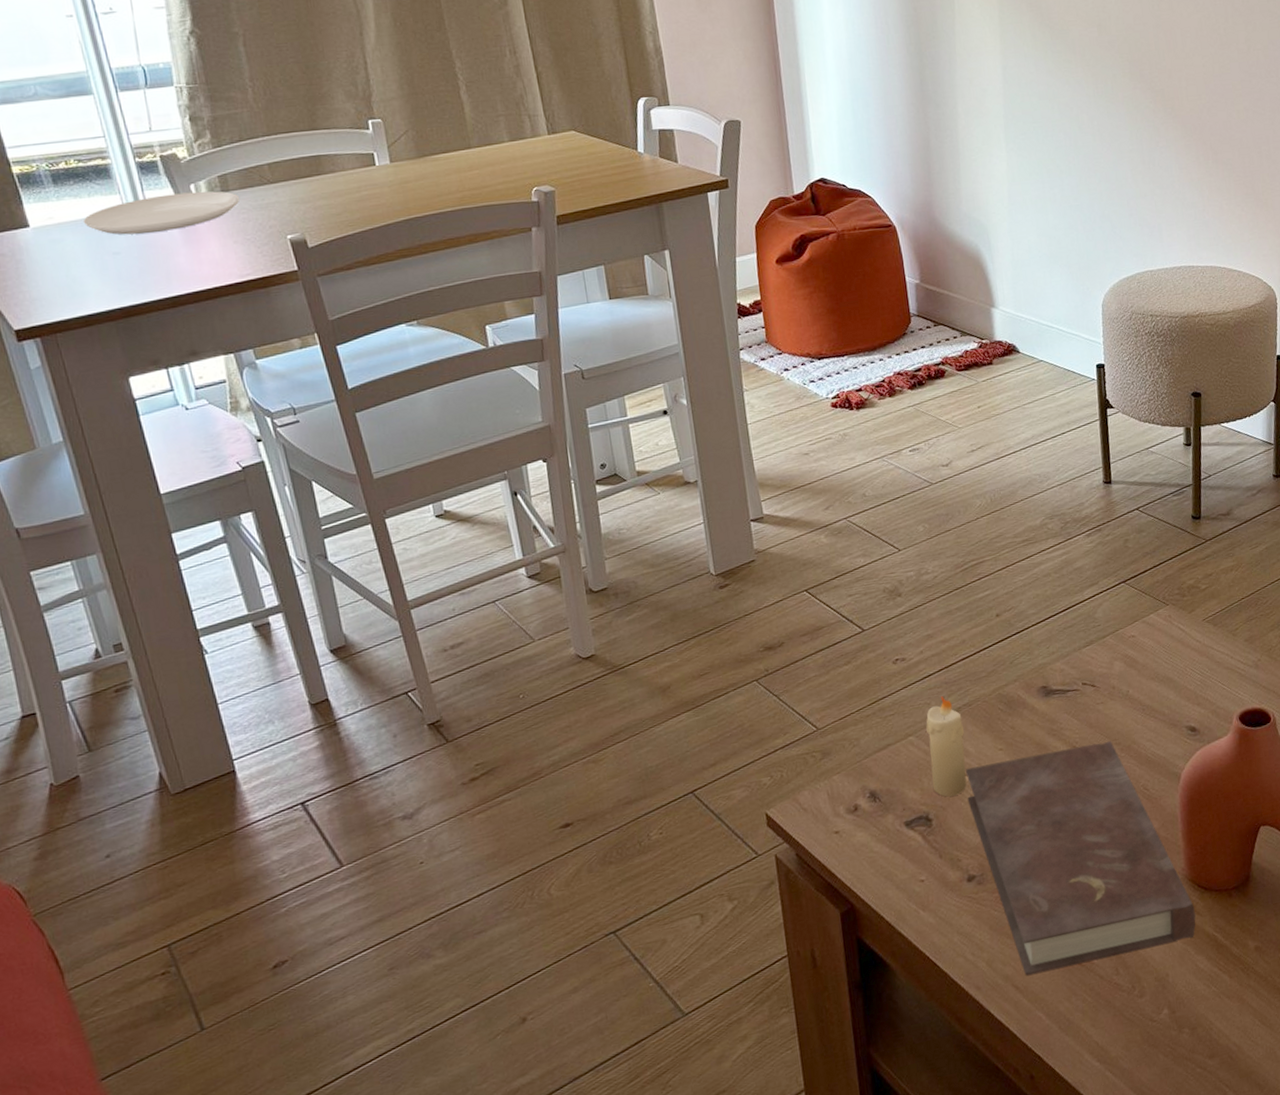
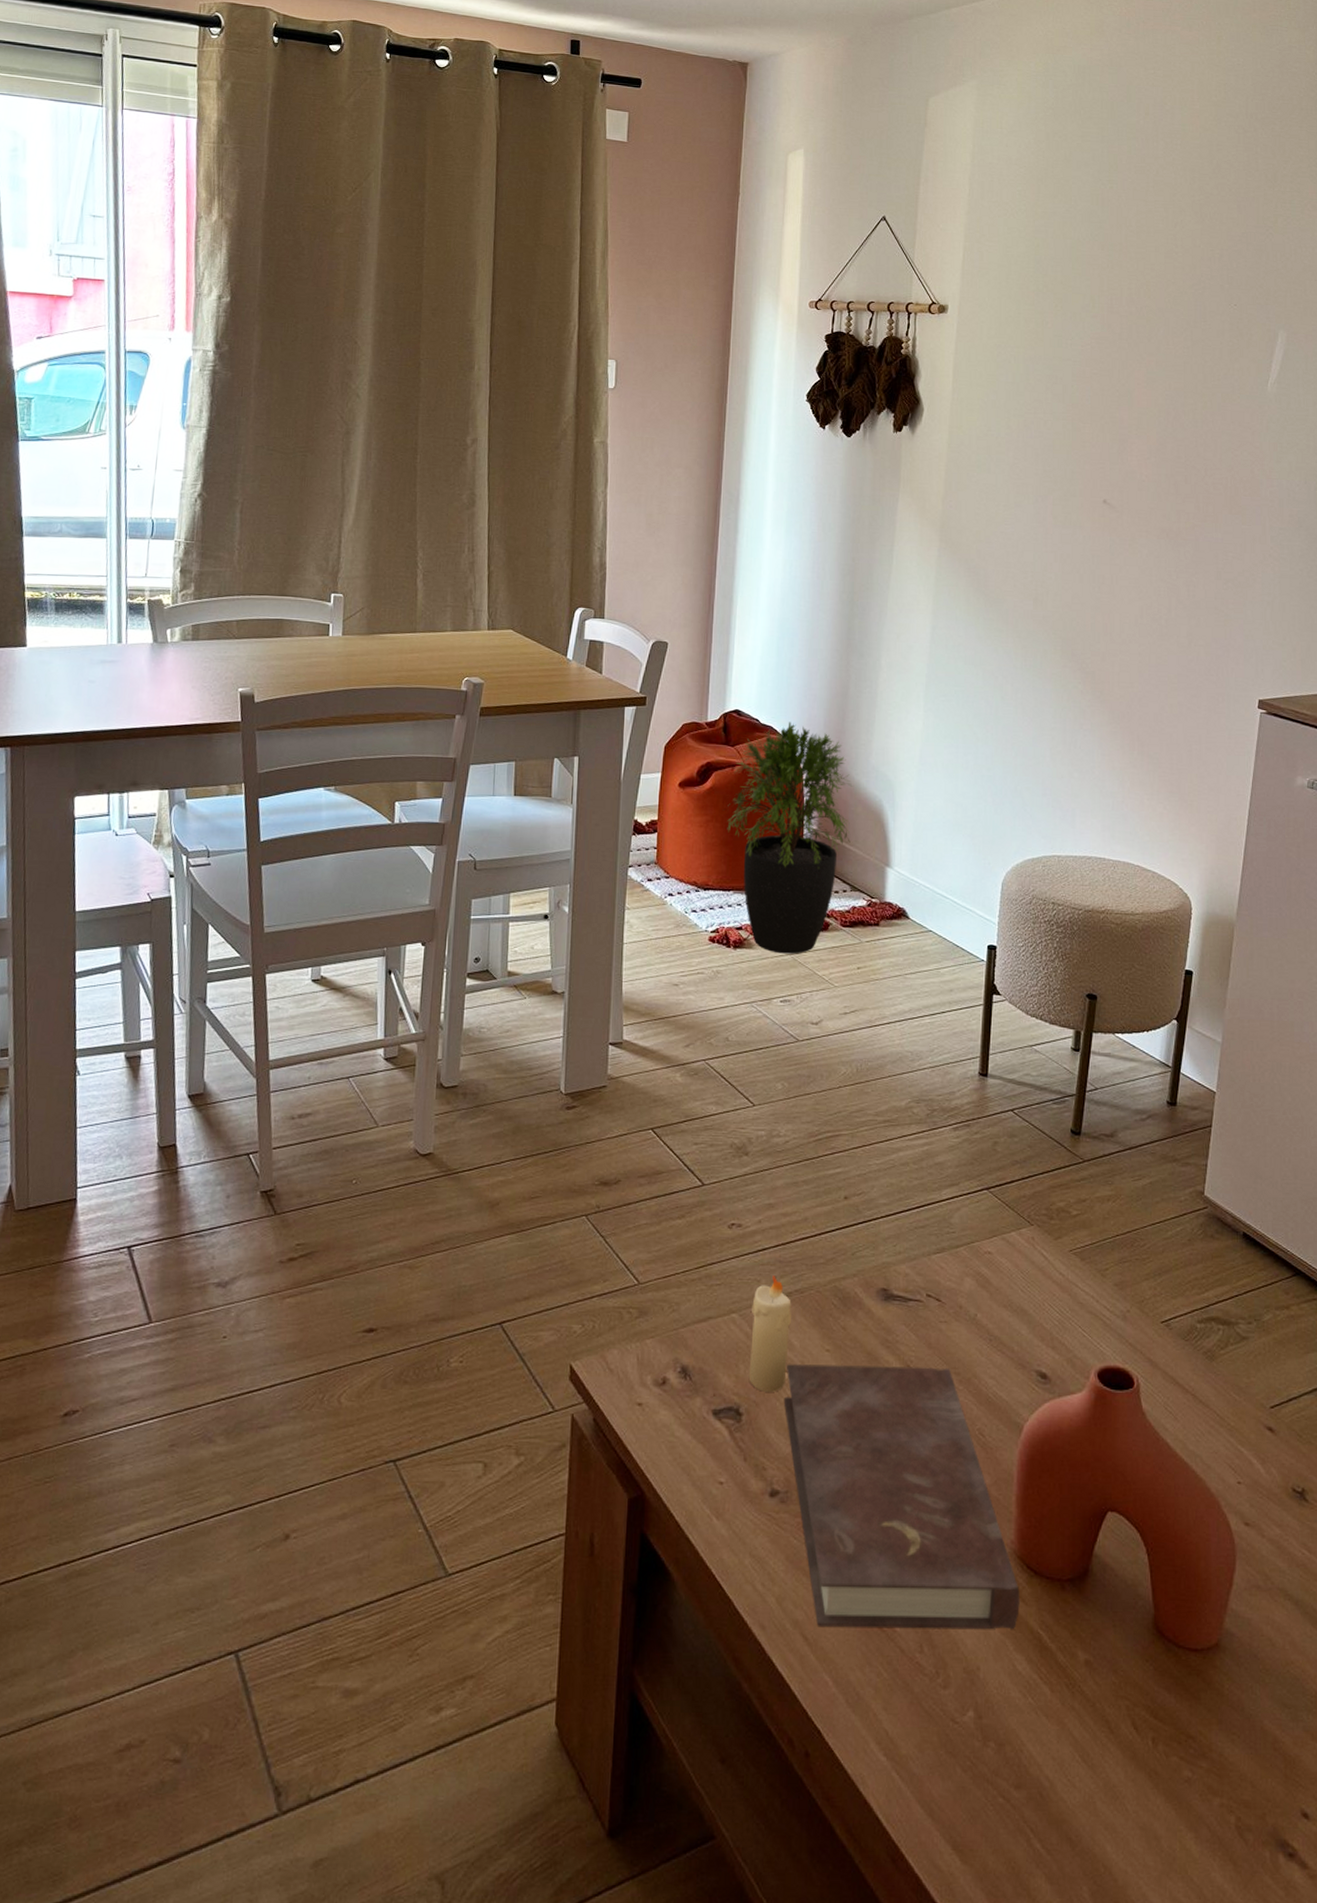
plate: present [82,191,240,235] -> none [71,635,206,668]
potted plant: none [828,182,954,407] -> present [727,721,853,954]

